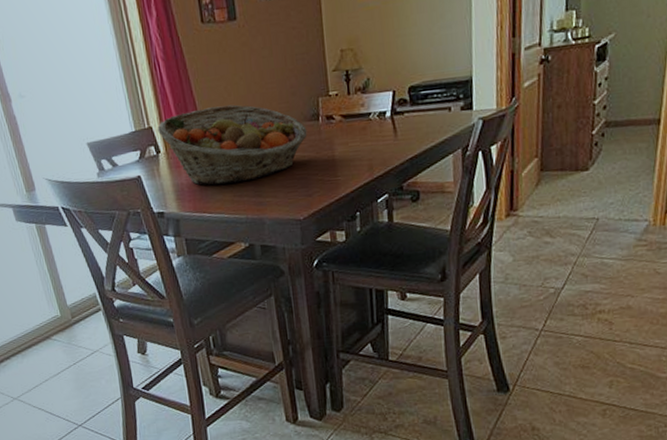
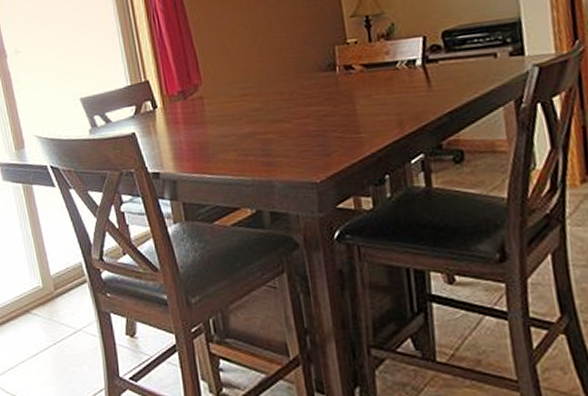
fruit basket: present [158,104,308,186] -> none [155,55,323,143]

